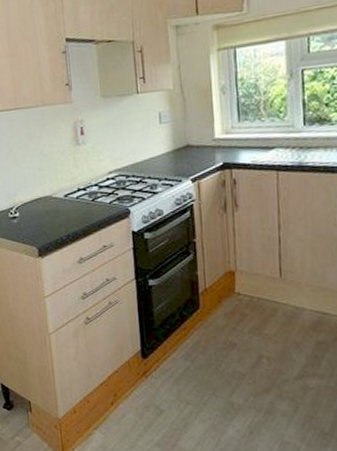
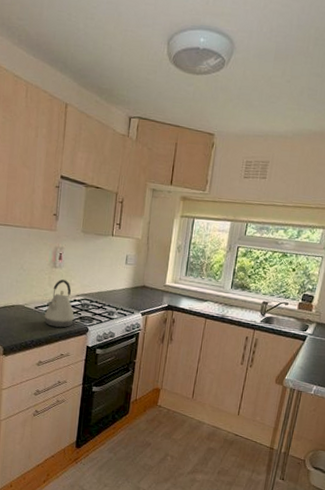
kettle: none [76,157,112,215] -> present [44,279,75,328]

